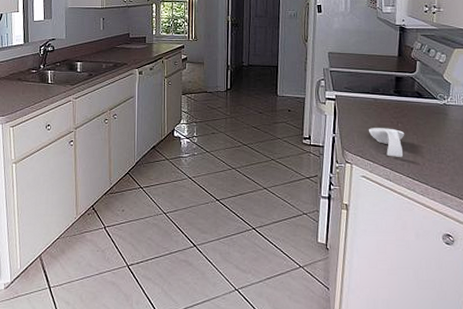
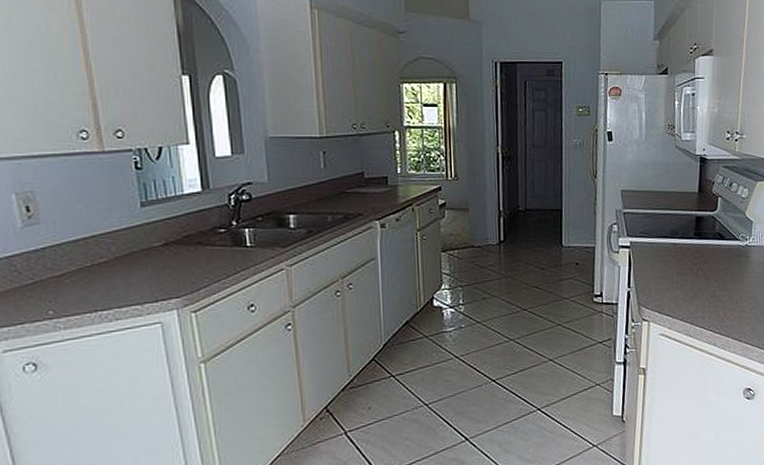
spoon rest: present [369,128,405,157] -> none [667,276,706,310]

